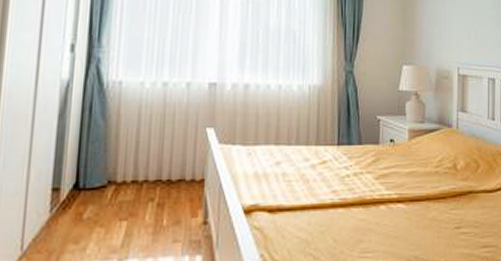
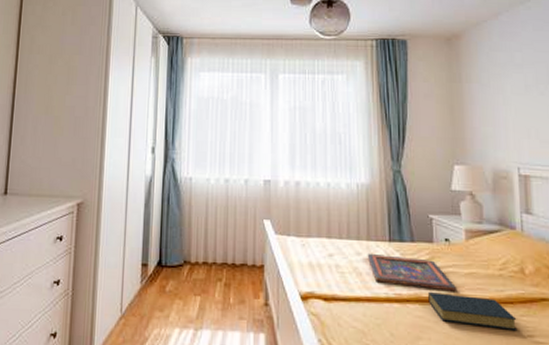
painted panel: none [315,158,398,192] -> present [367,253,458,292]
hardback book: none [371,194,448,224] -> present [428,292,518,330]

